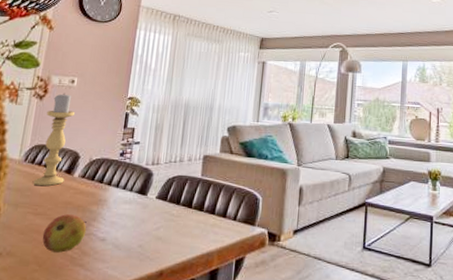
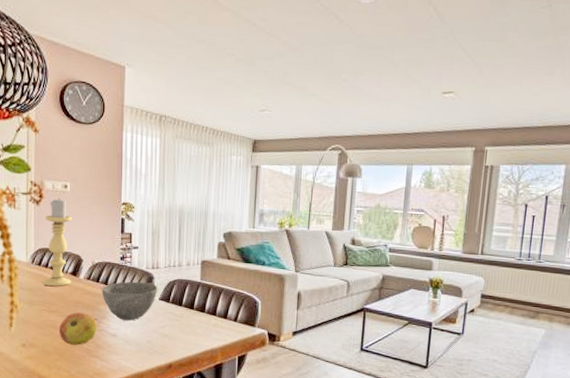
bowl: none [95,179,156,222] -> present [102,281,158,321]

